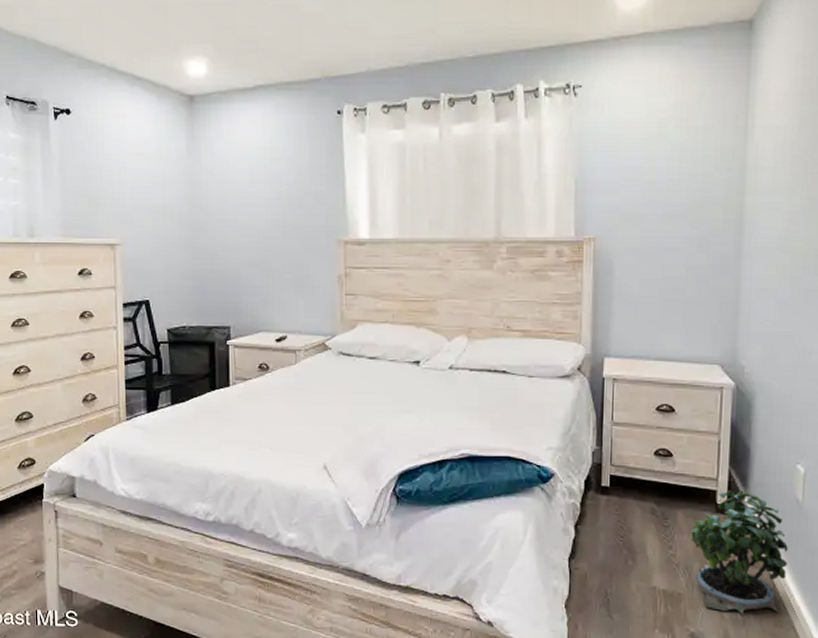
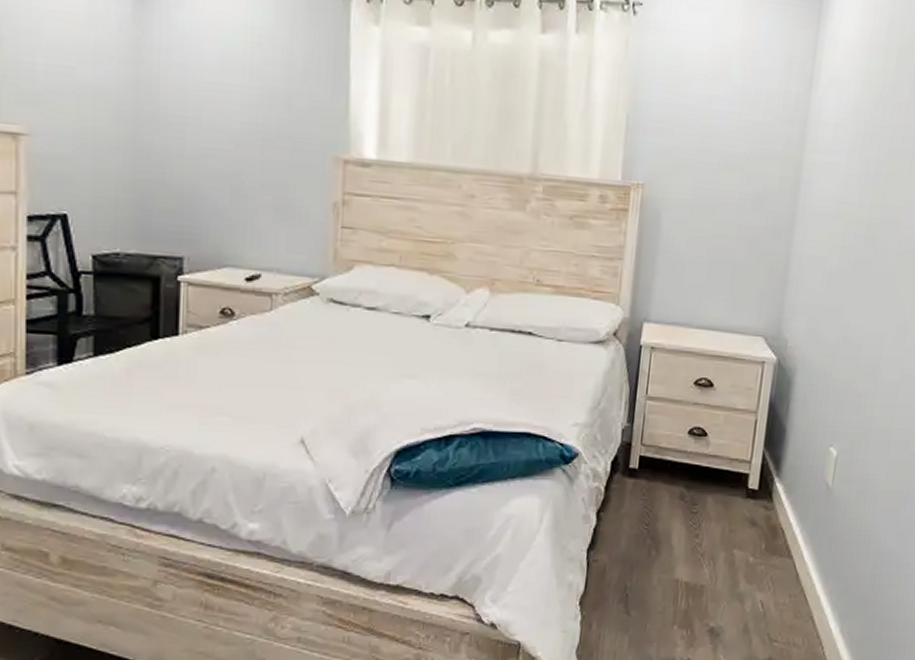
potted plant: present [690,490,788,615] -> none [718,474,814,607]

